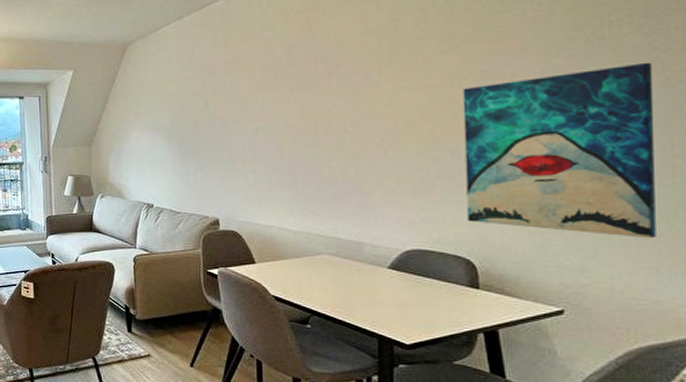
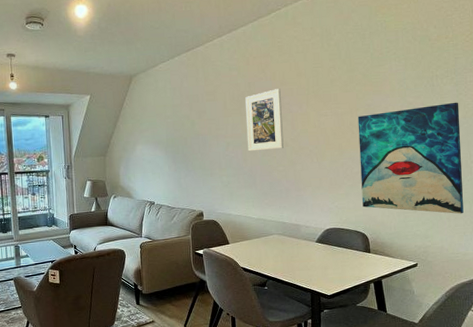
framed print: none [283,52,340,140] -> present [245,89,284,152]

